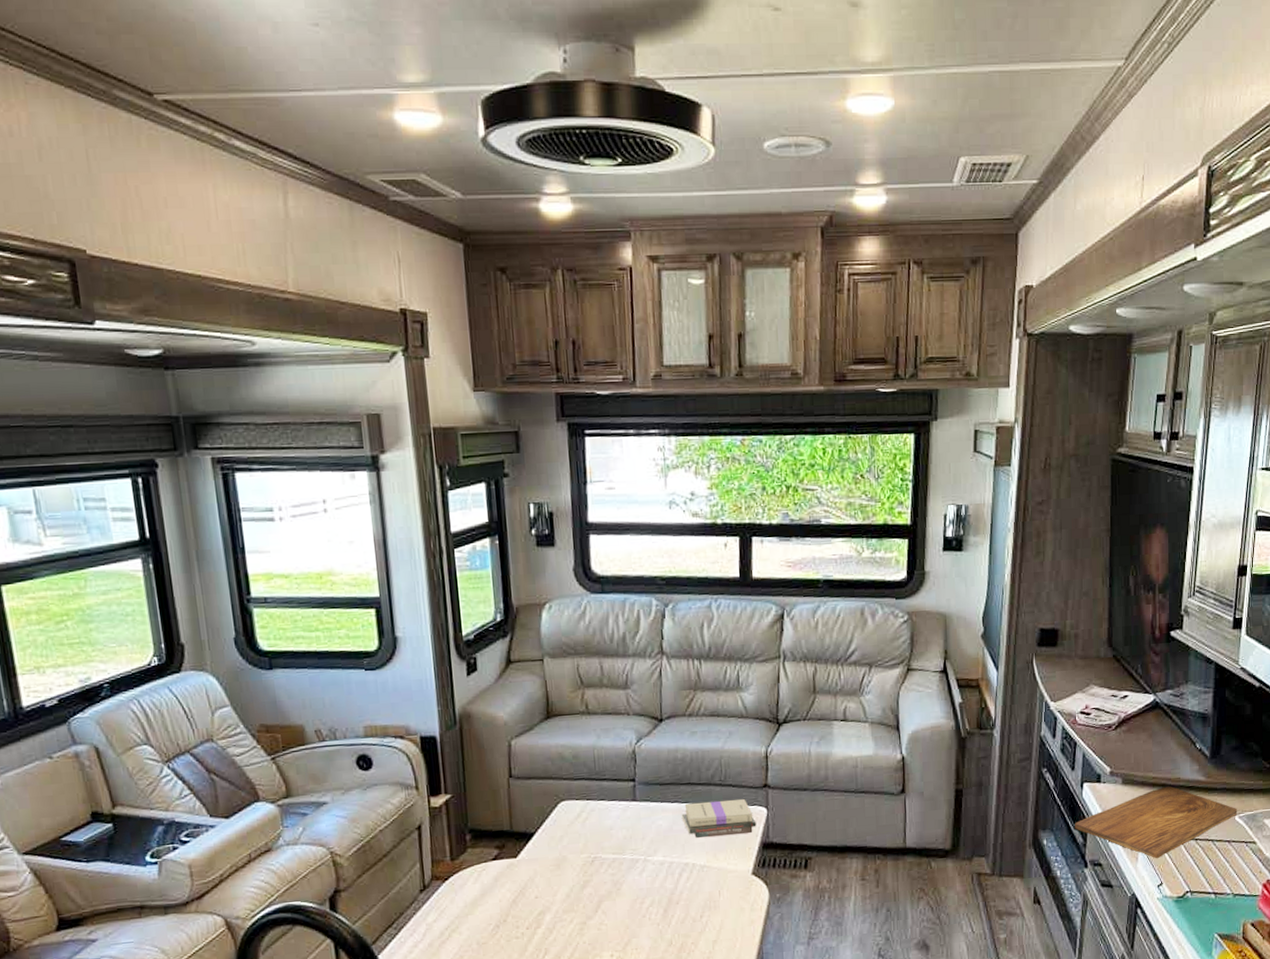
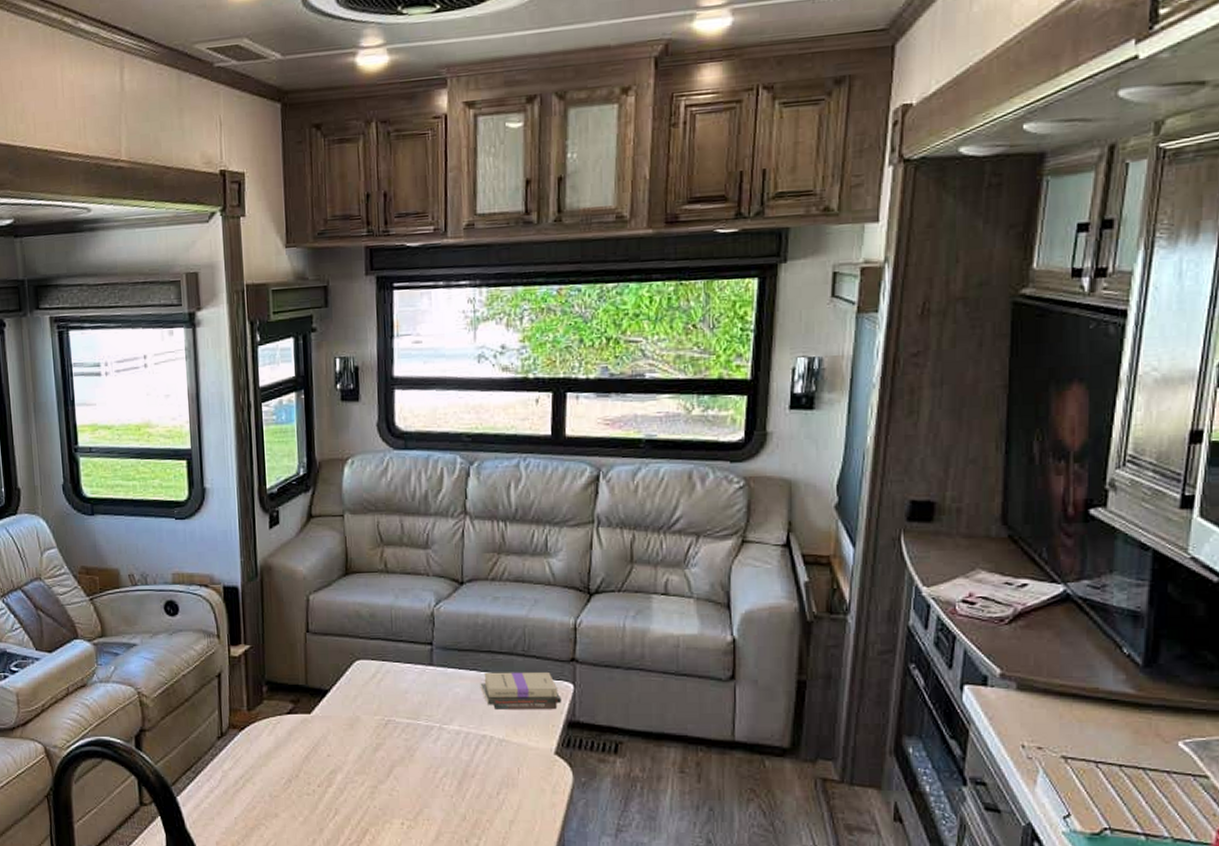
cutting board: present [1074,786,1238,859] -> none [950,697,1182,784]

